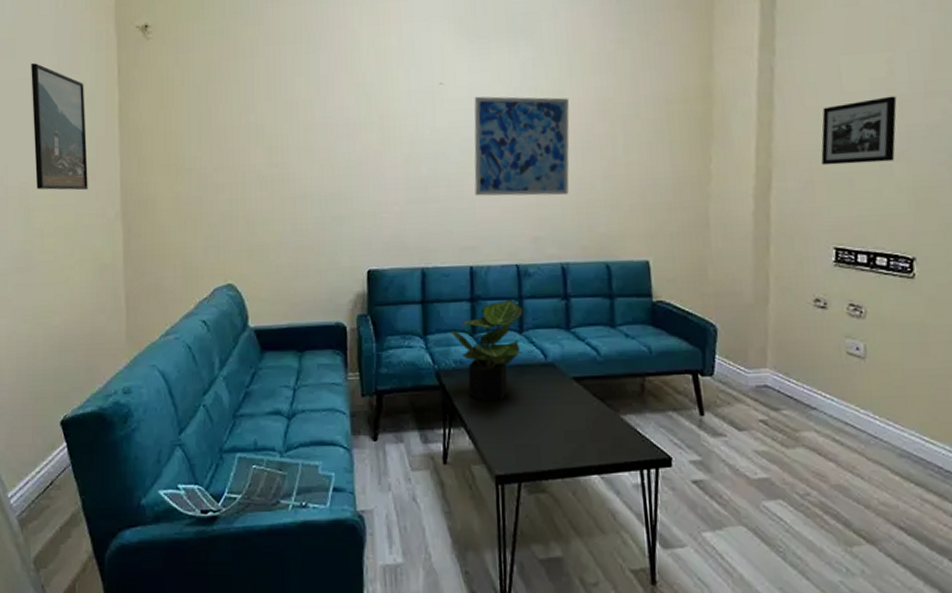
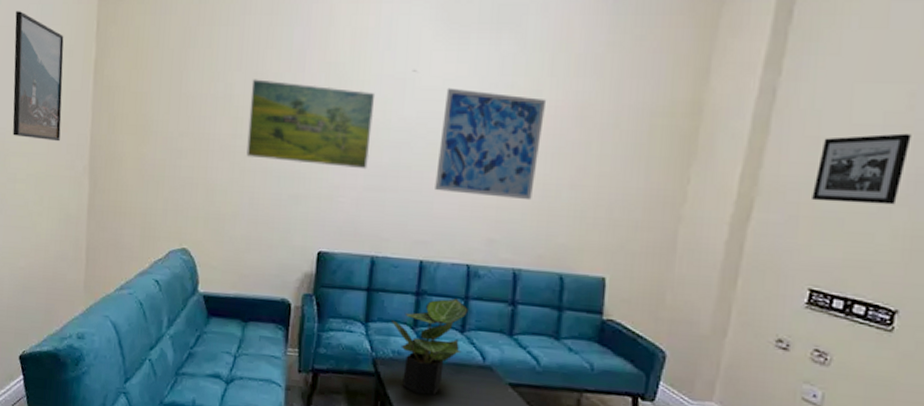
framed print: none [282,106,408,185] -> present [246,79,376,170]

